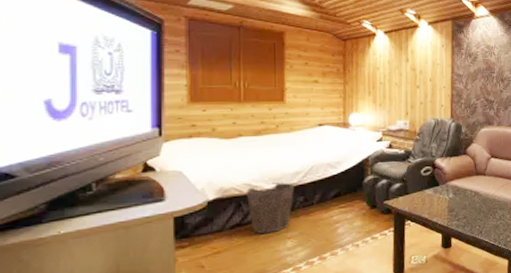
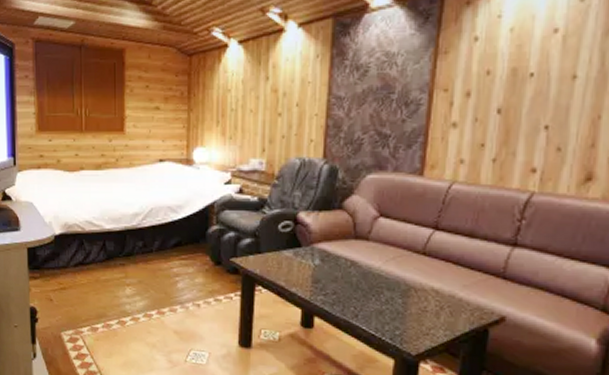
waste bin: present [247,182,295,235] -> none [89,223,134,277]

